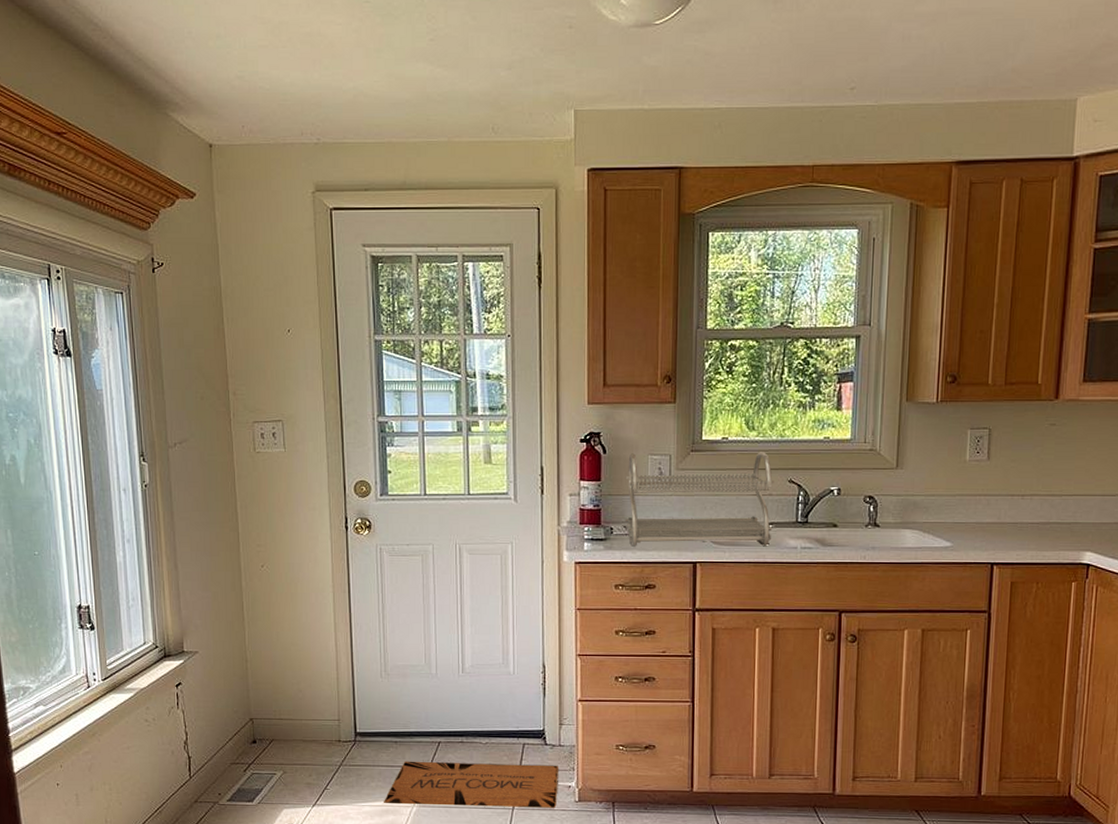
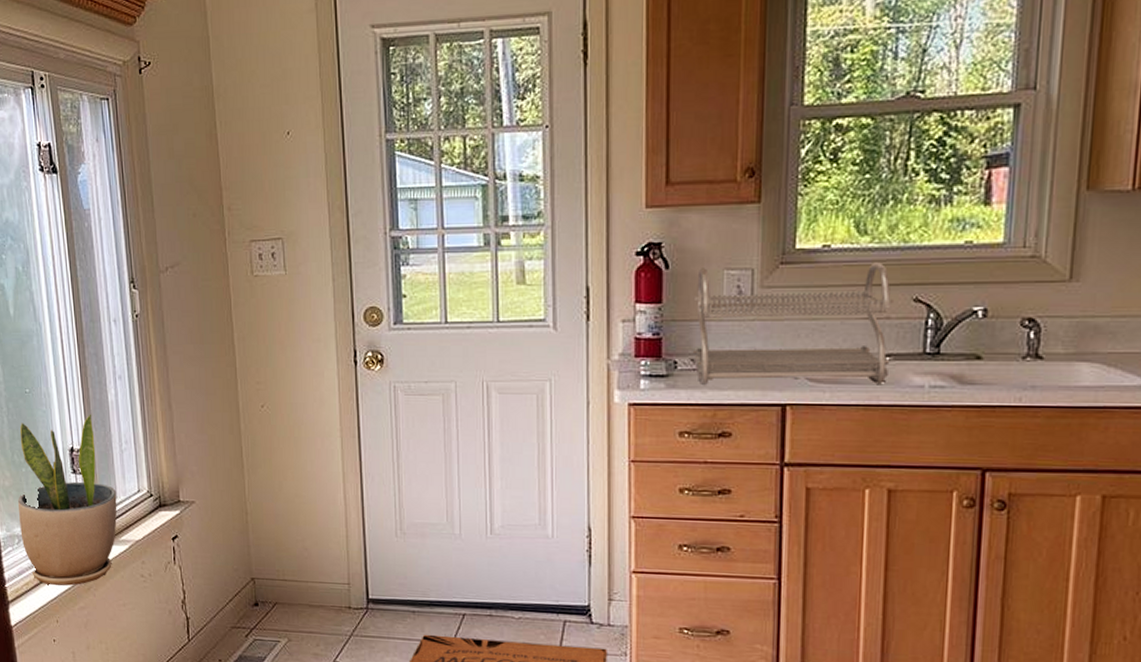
potted plant: none [24,574,123,734] -> present [18,414,117,587]

